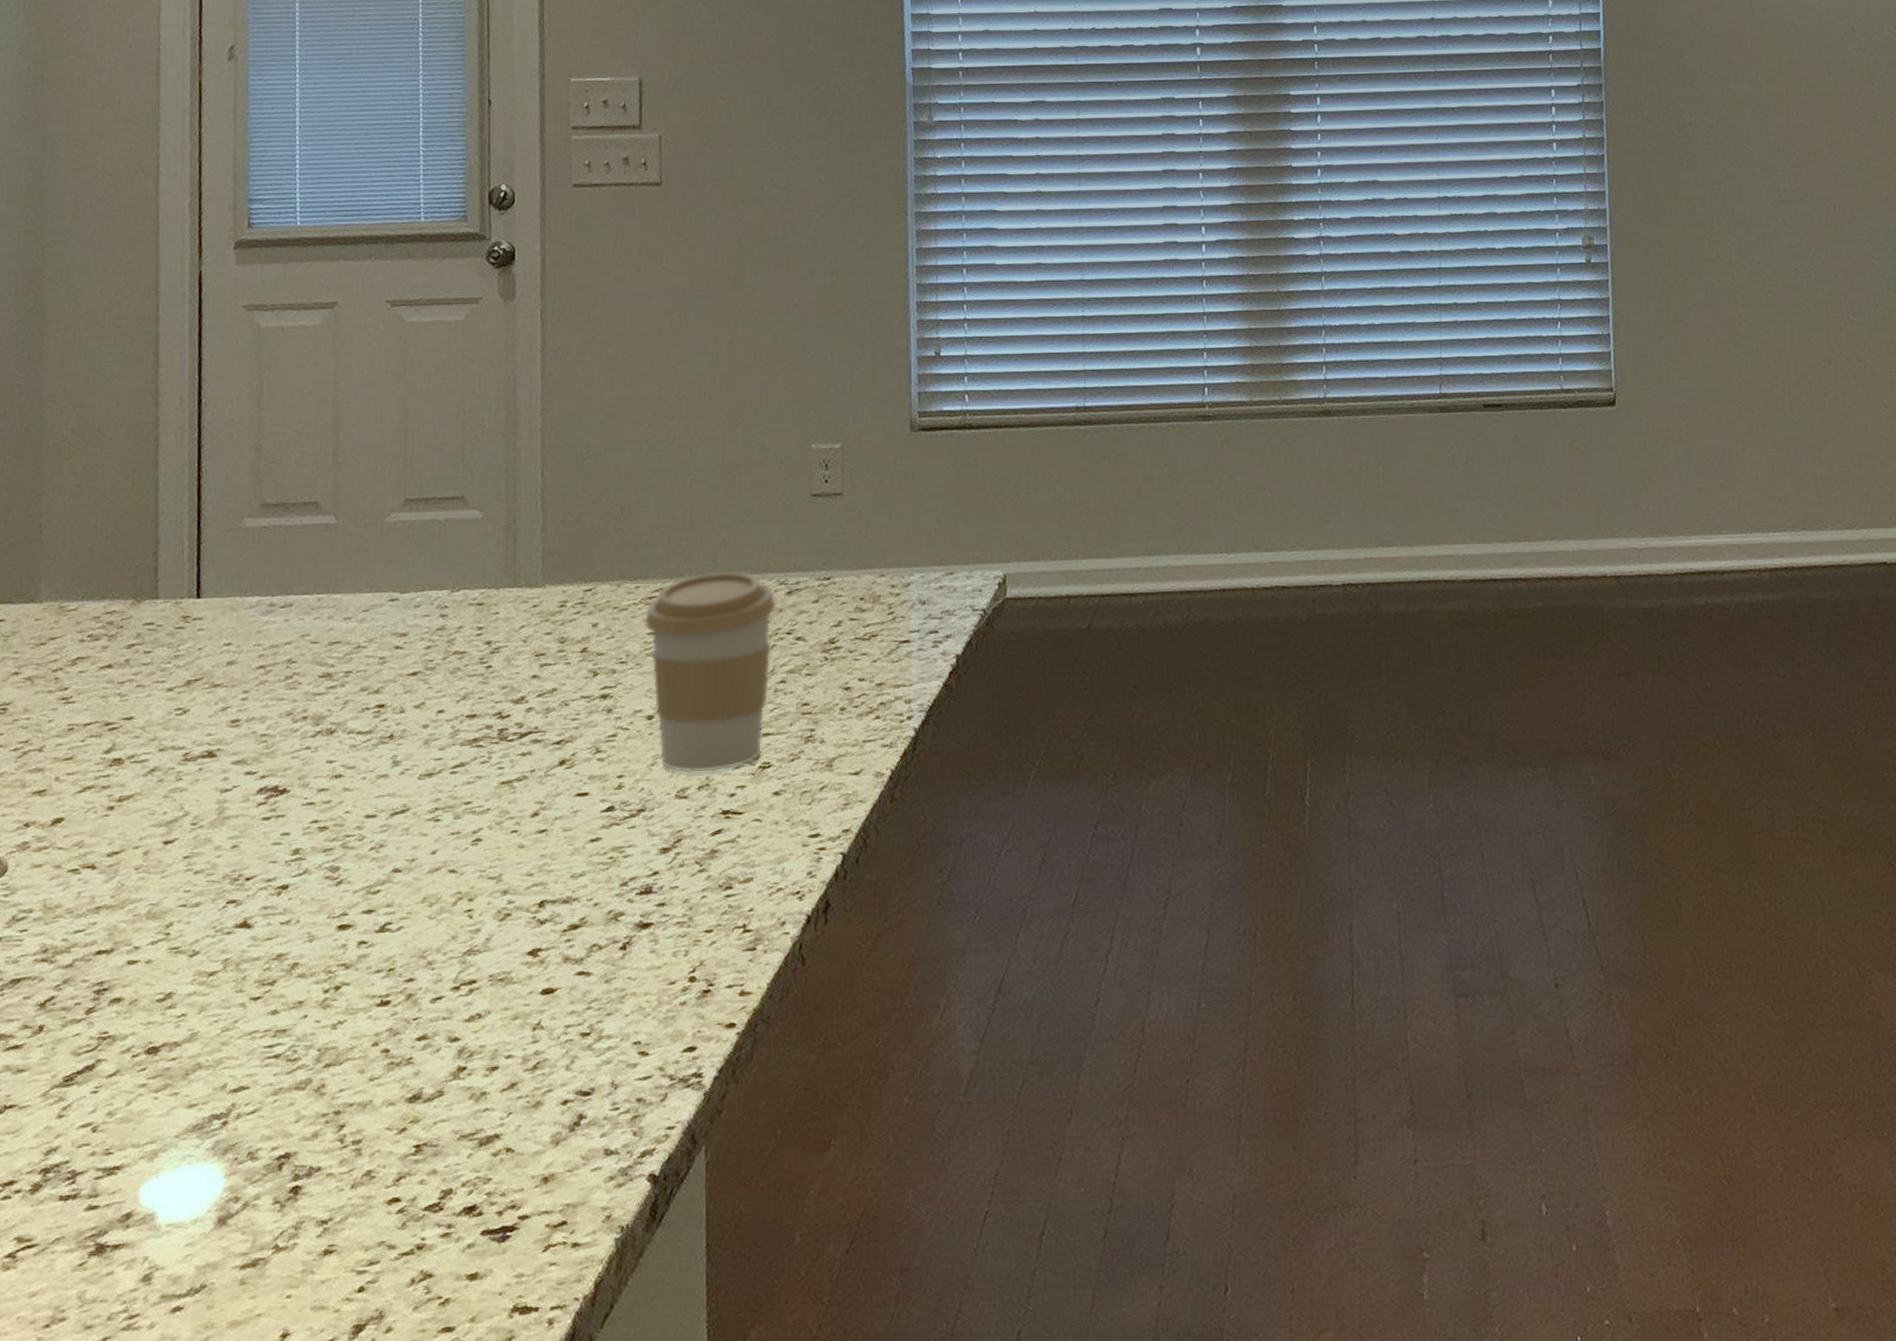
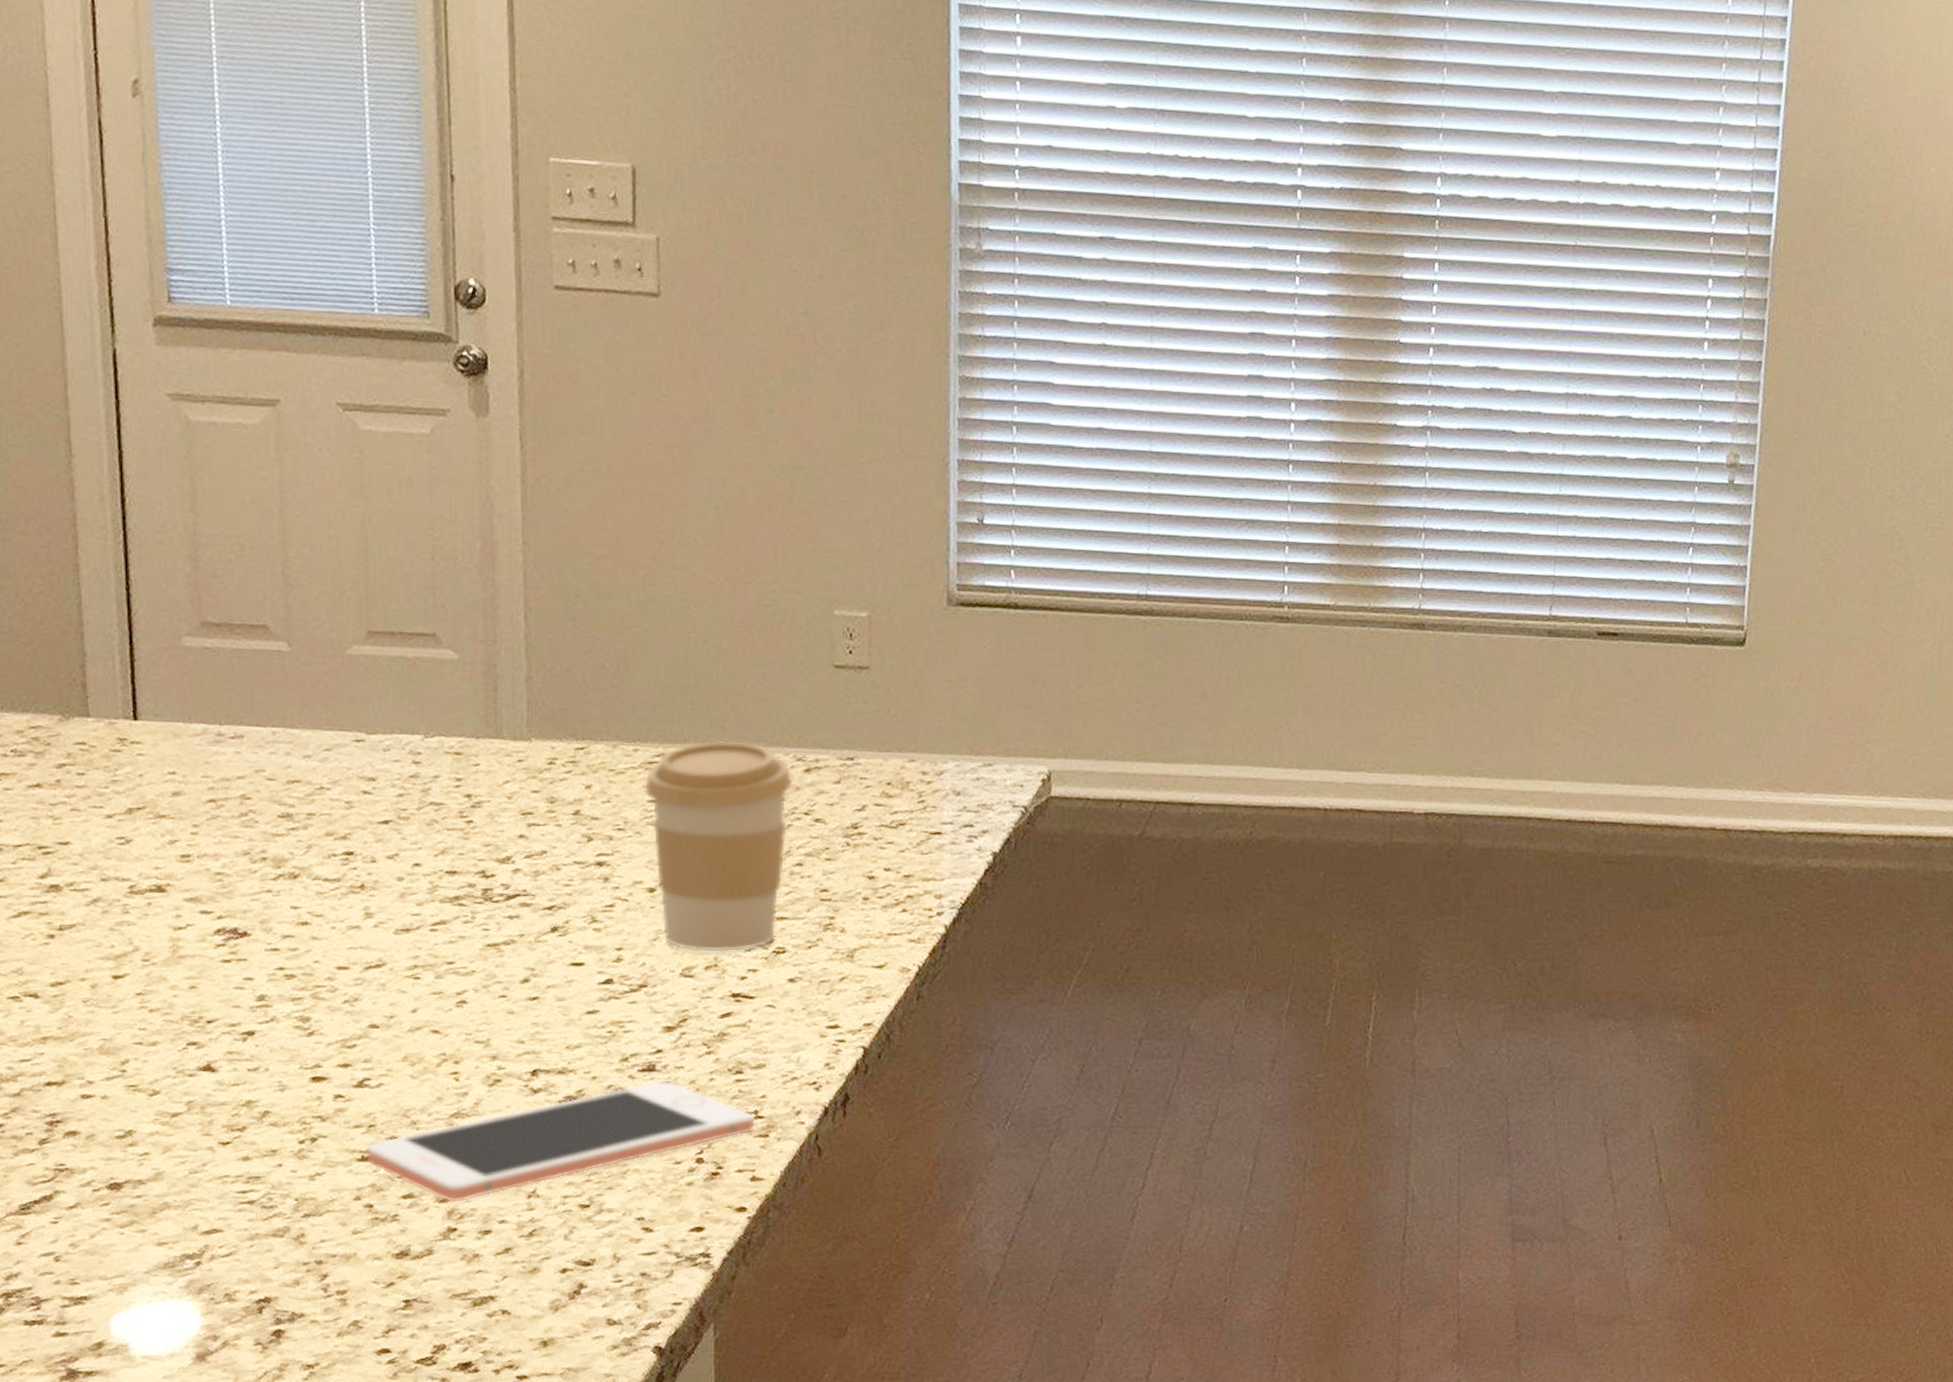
cell phone: none [384,901,745,1042] -> present [365,1080,756,1203]

